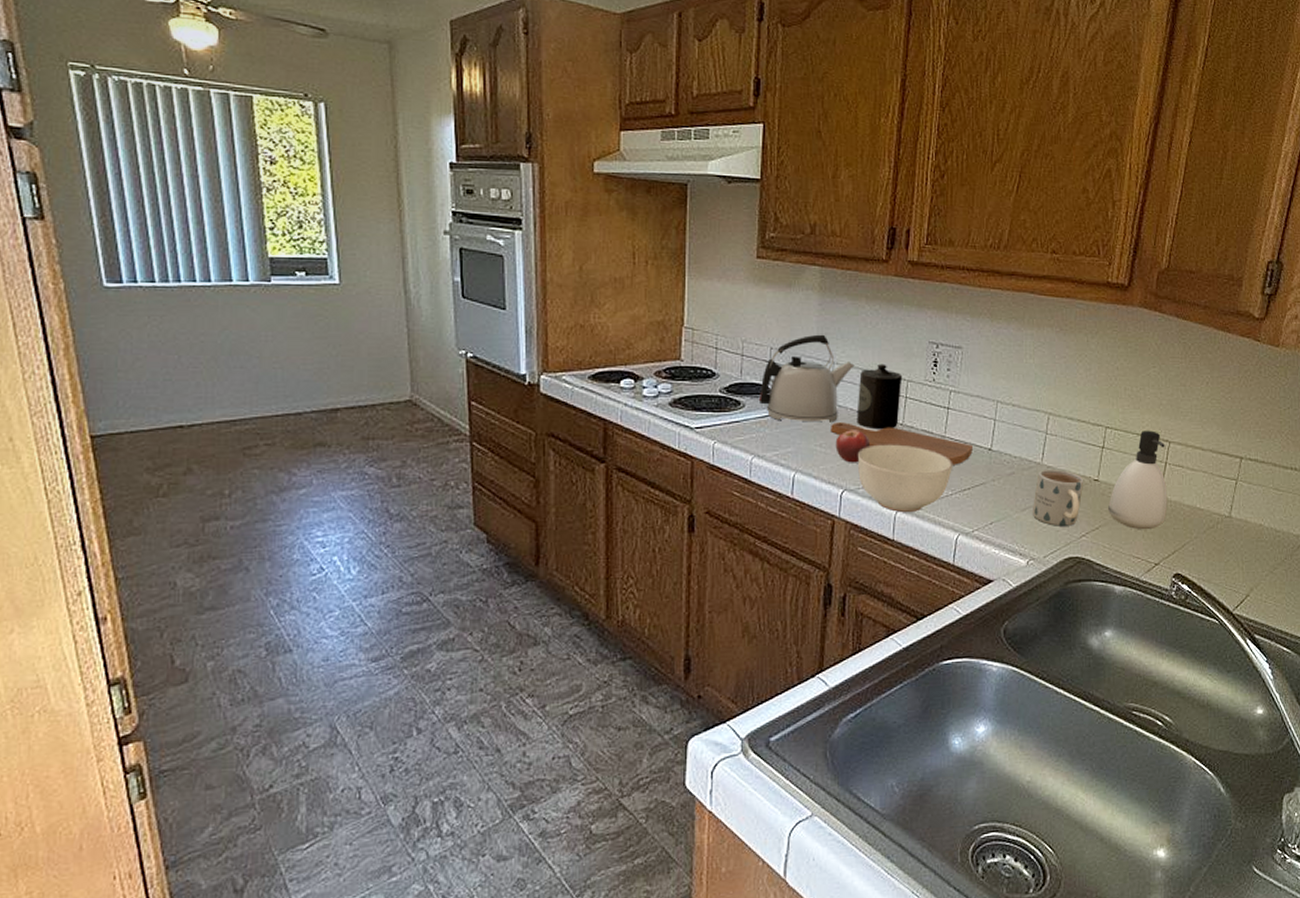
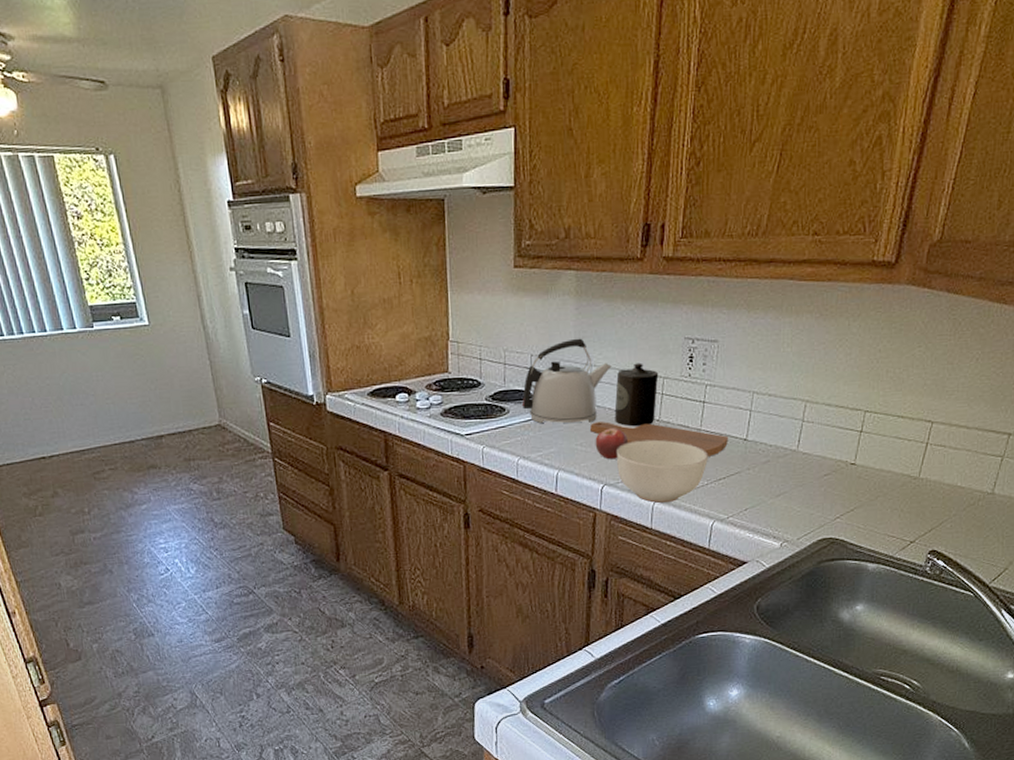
mug: present [1033,469,1084,526] -> none [787,455,840,510]
soap dispenser: present [1108,430,1168,530] -> none [864,412,927,510]

